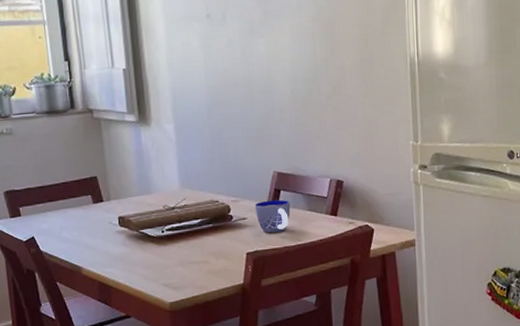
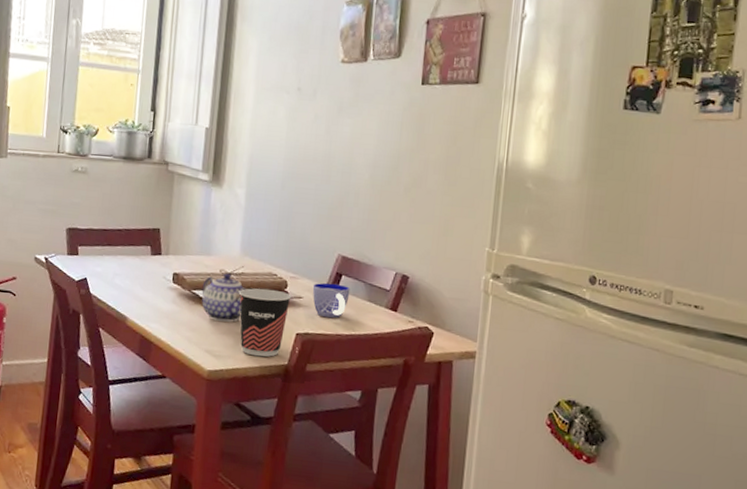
teapot: none [149,208,191,256] -> present [202,273,245,322]
cup: none [185,215,236,282] -> present [238,288,292,357]

